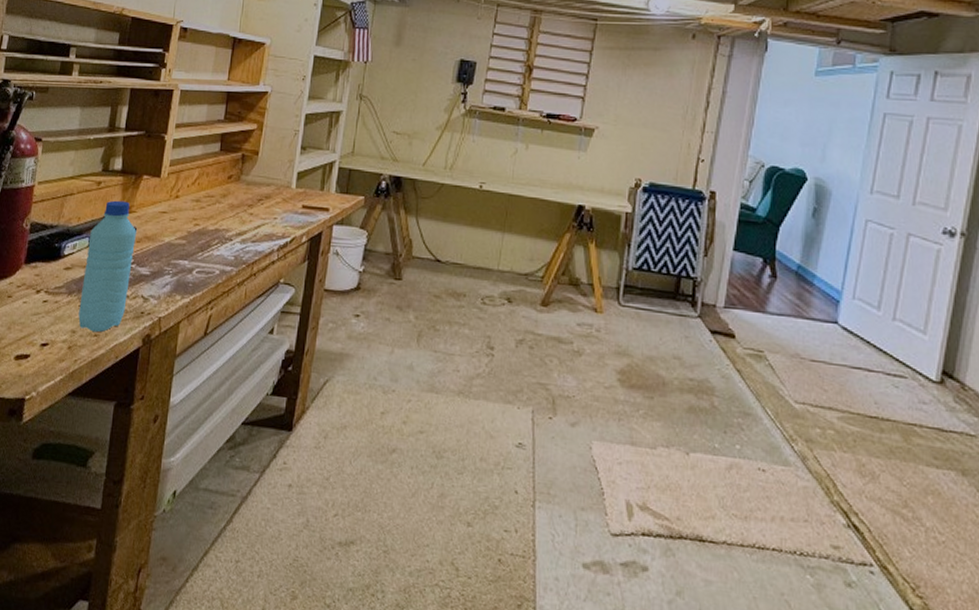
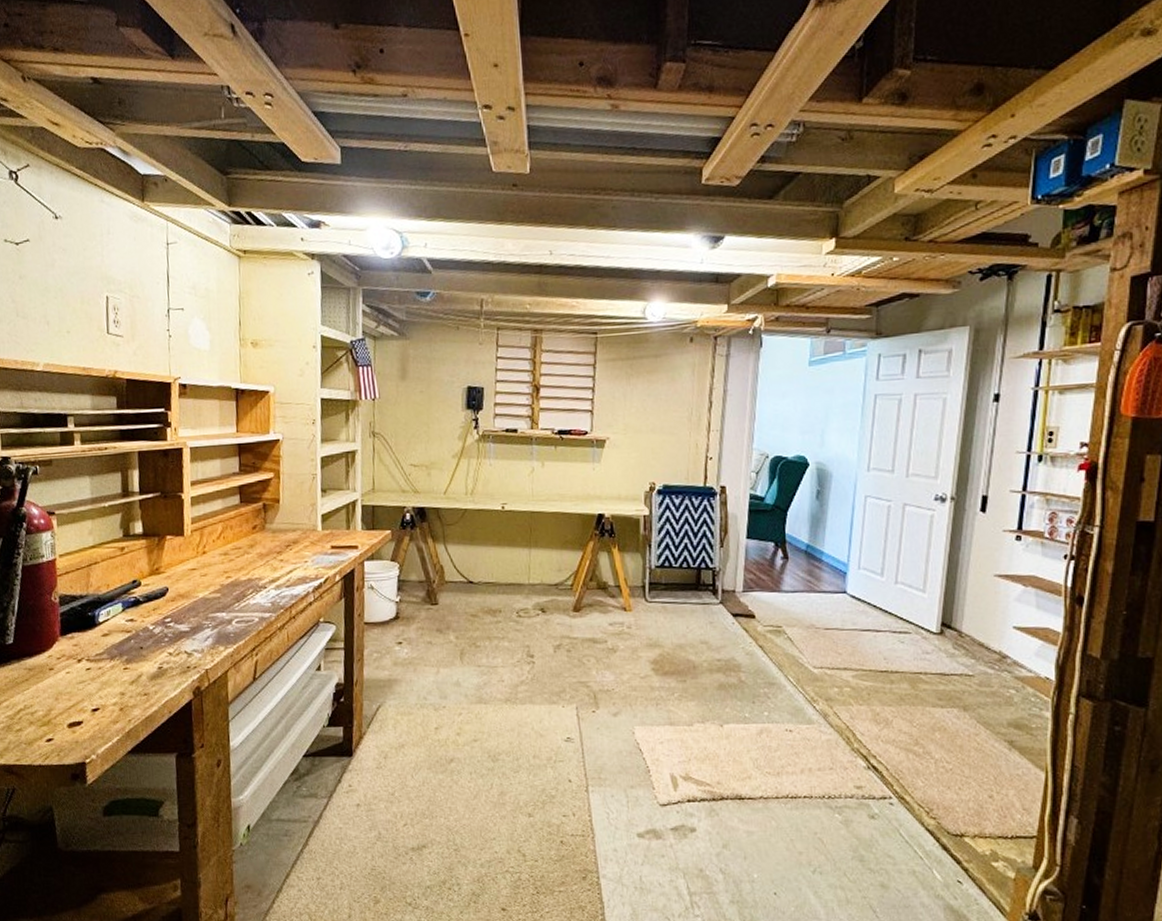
water bottle: present [78,200,136,333] -> none [122,563,171,692]

